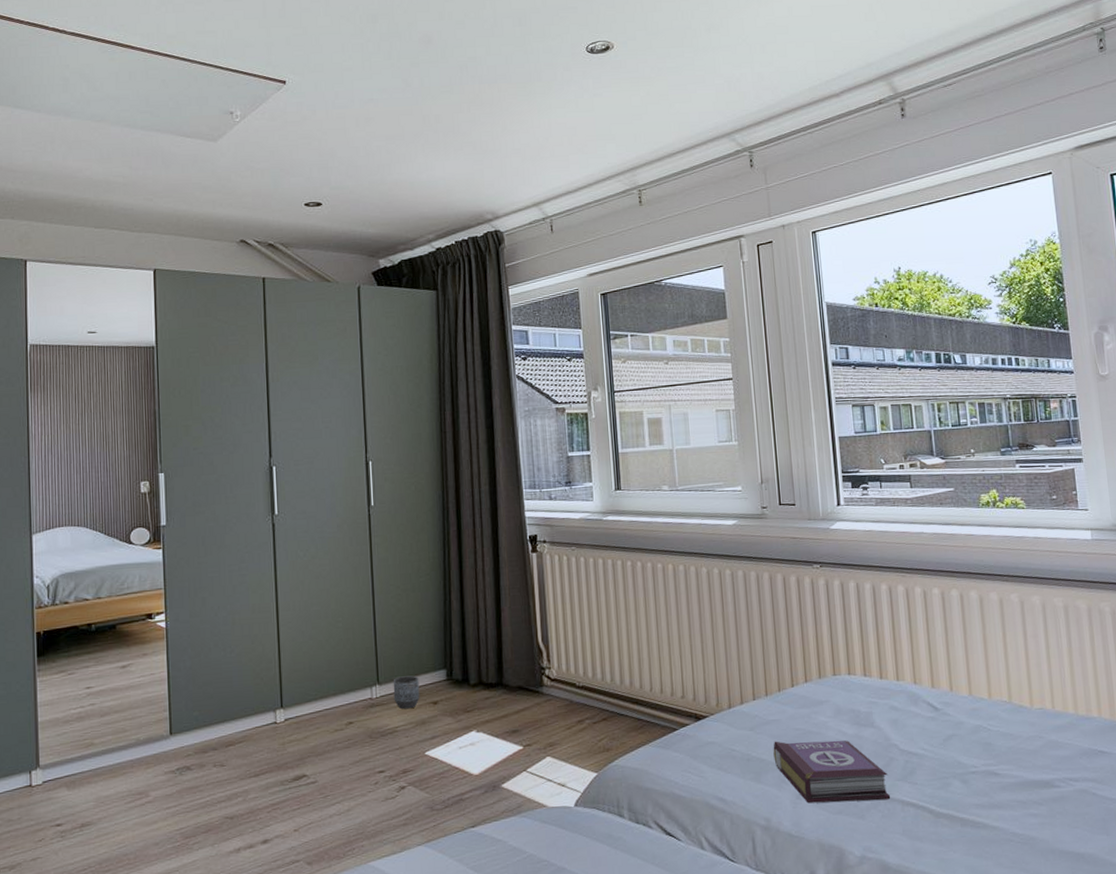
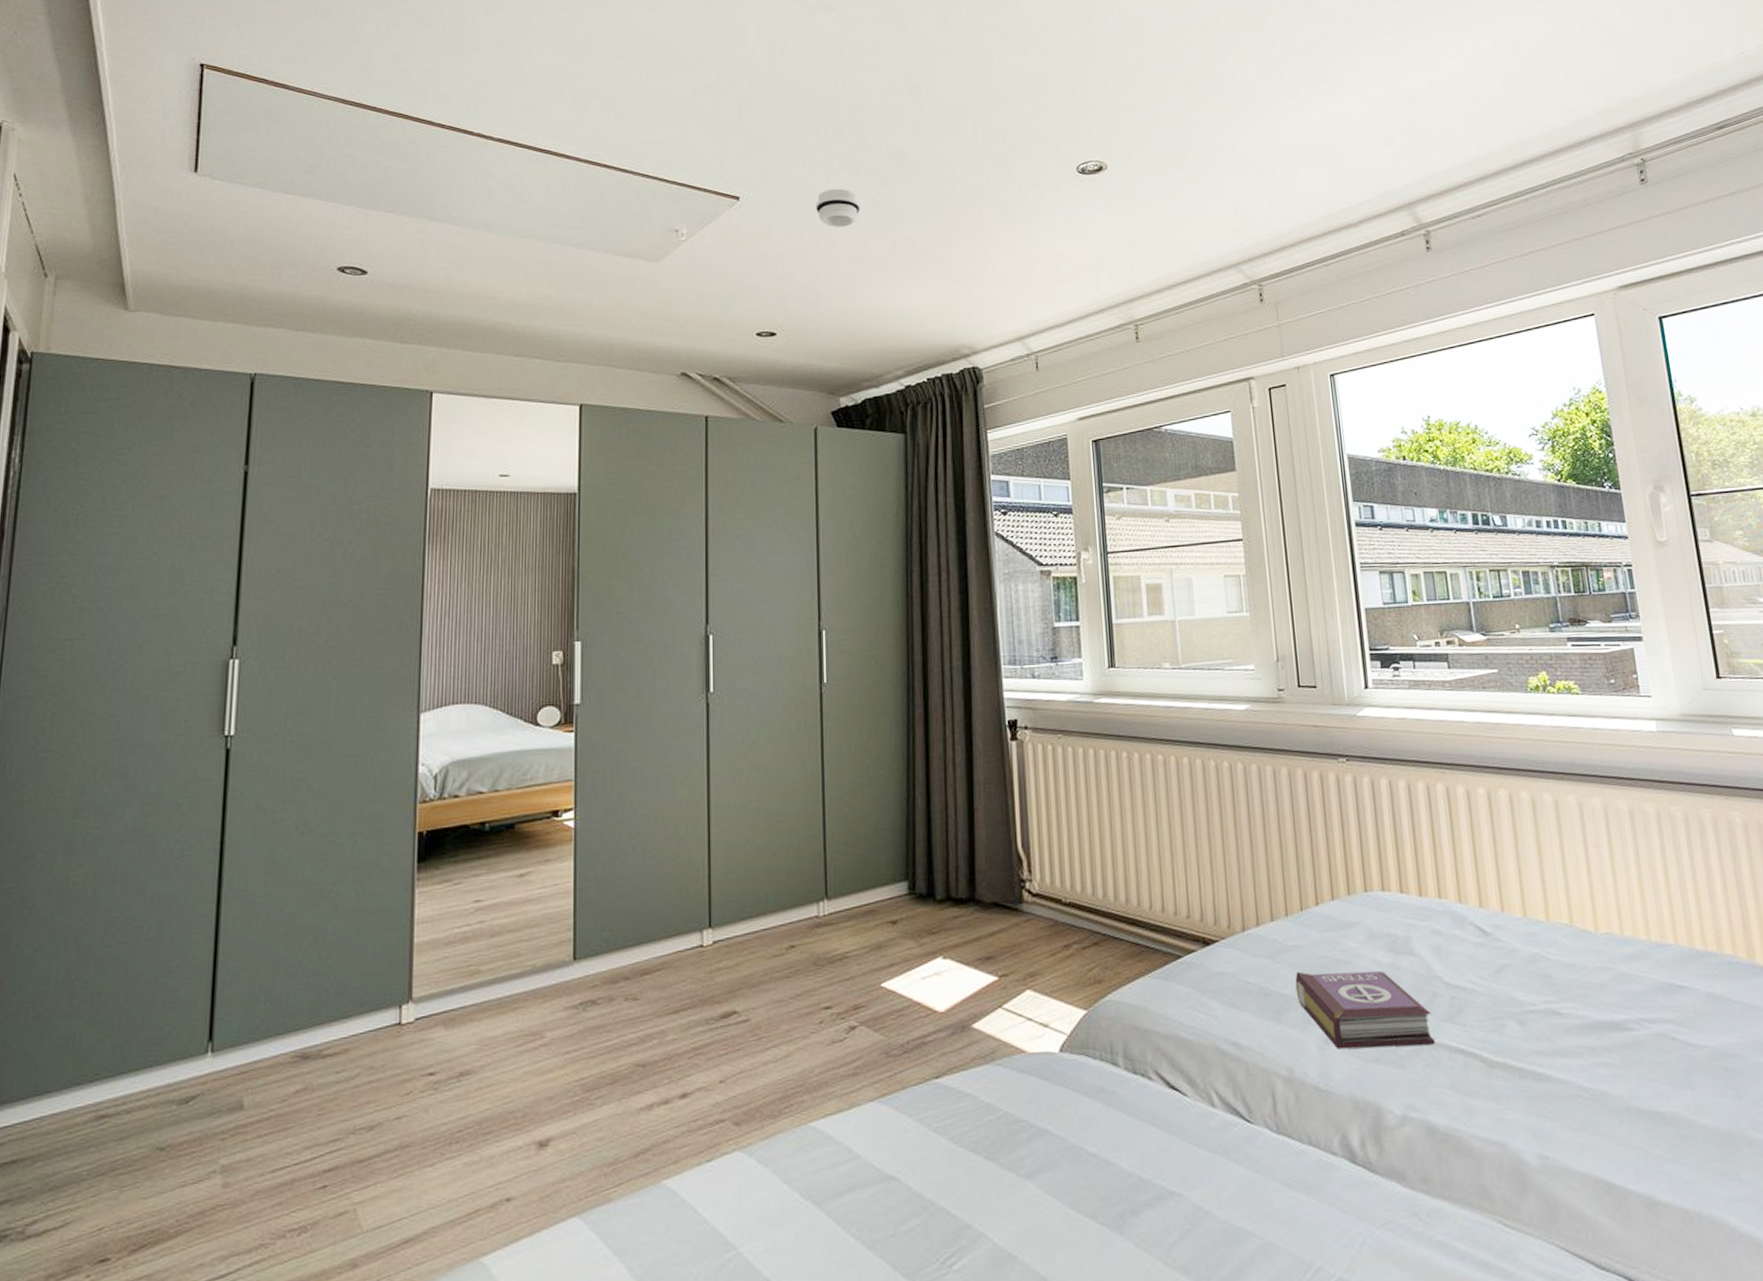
smoke detector: none [353,71,393,107] -> present [816,188,861,227]
planter: present [393,675,420,710] -> none [844,888,876,930]

